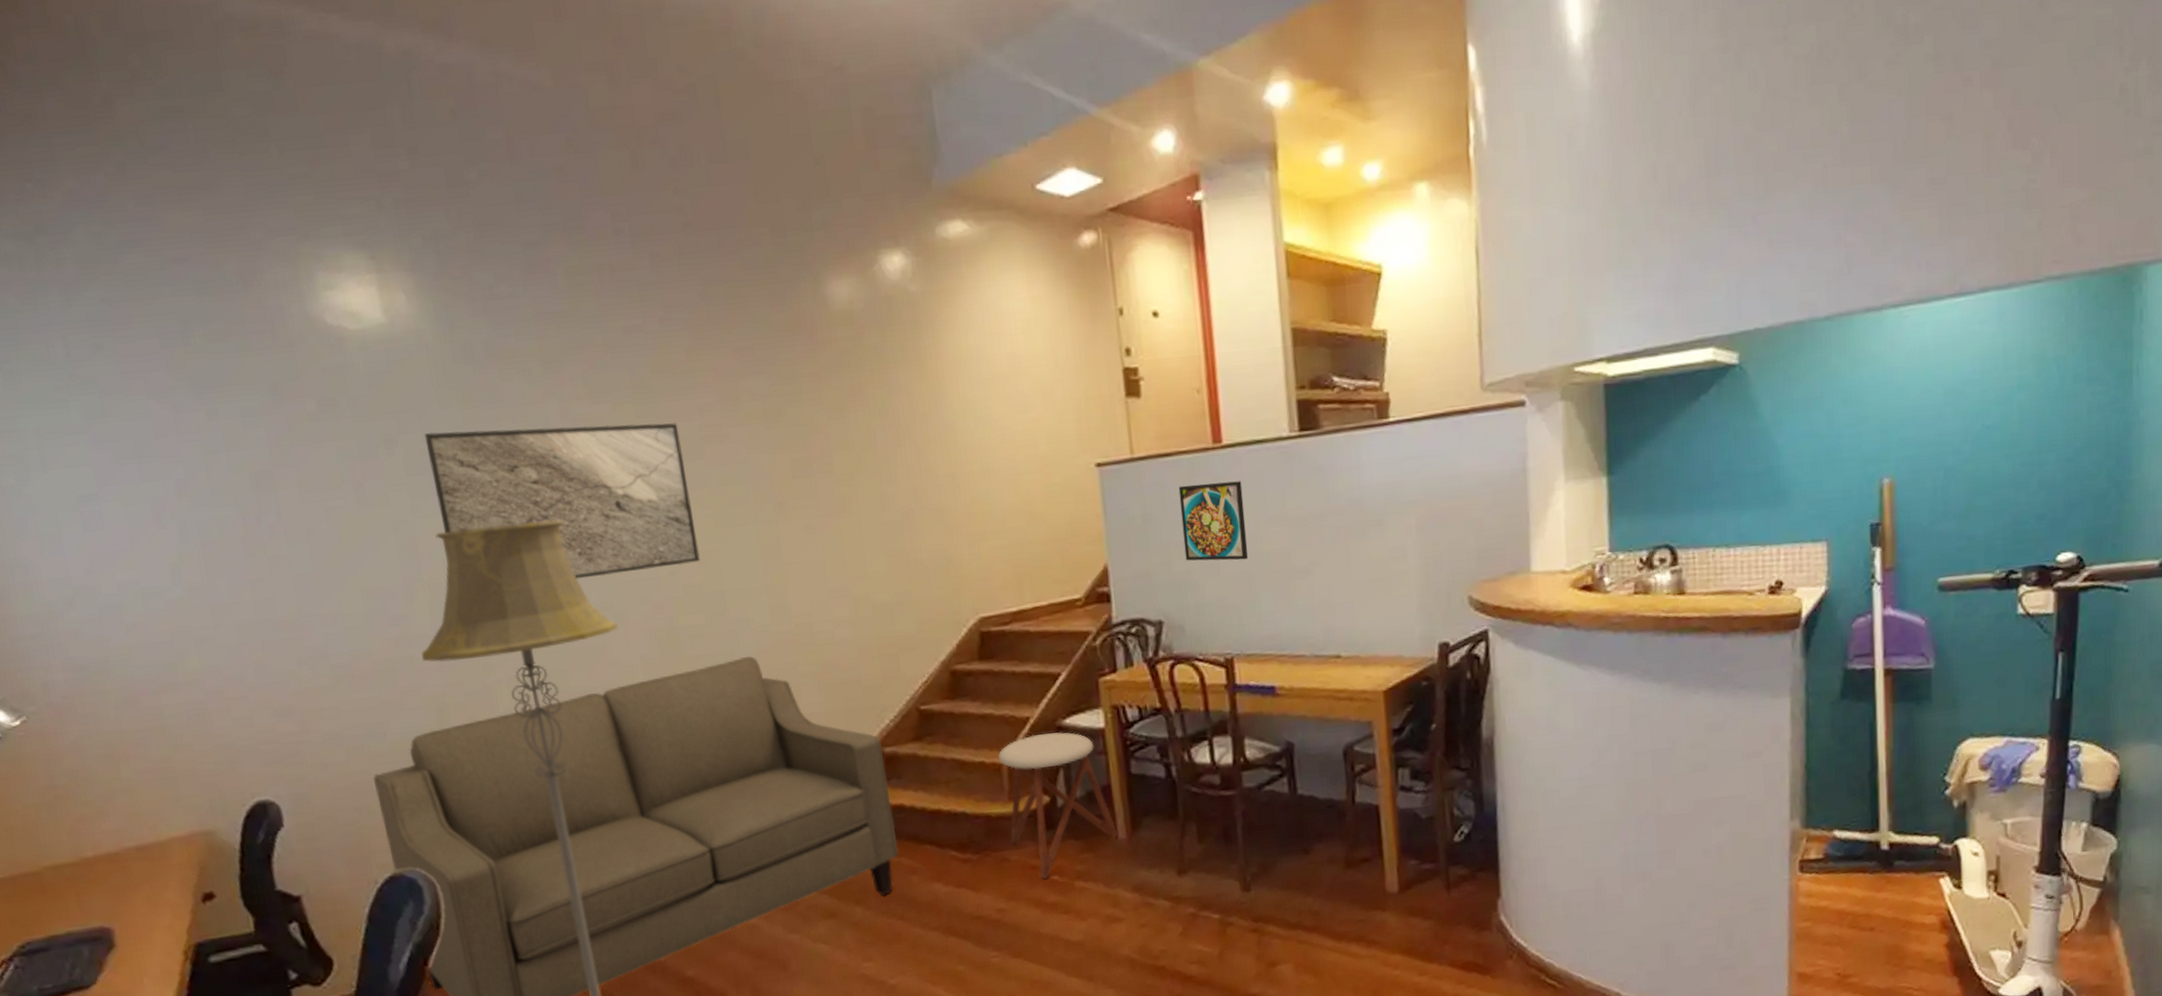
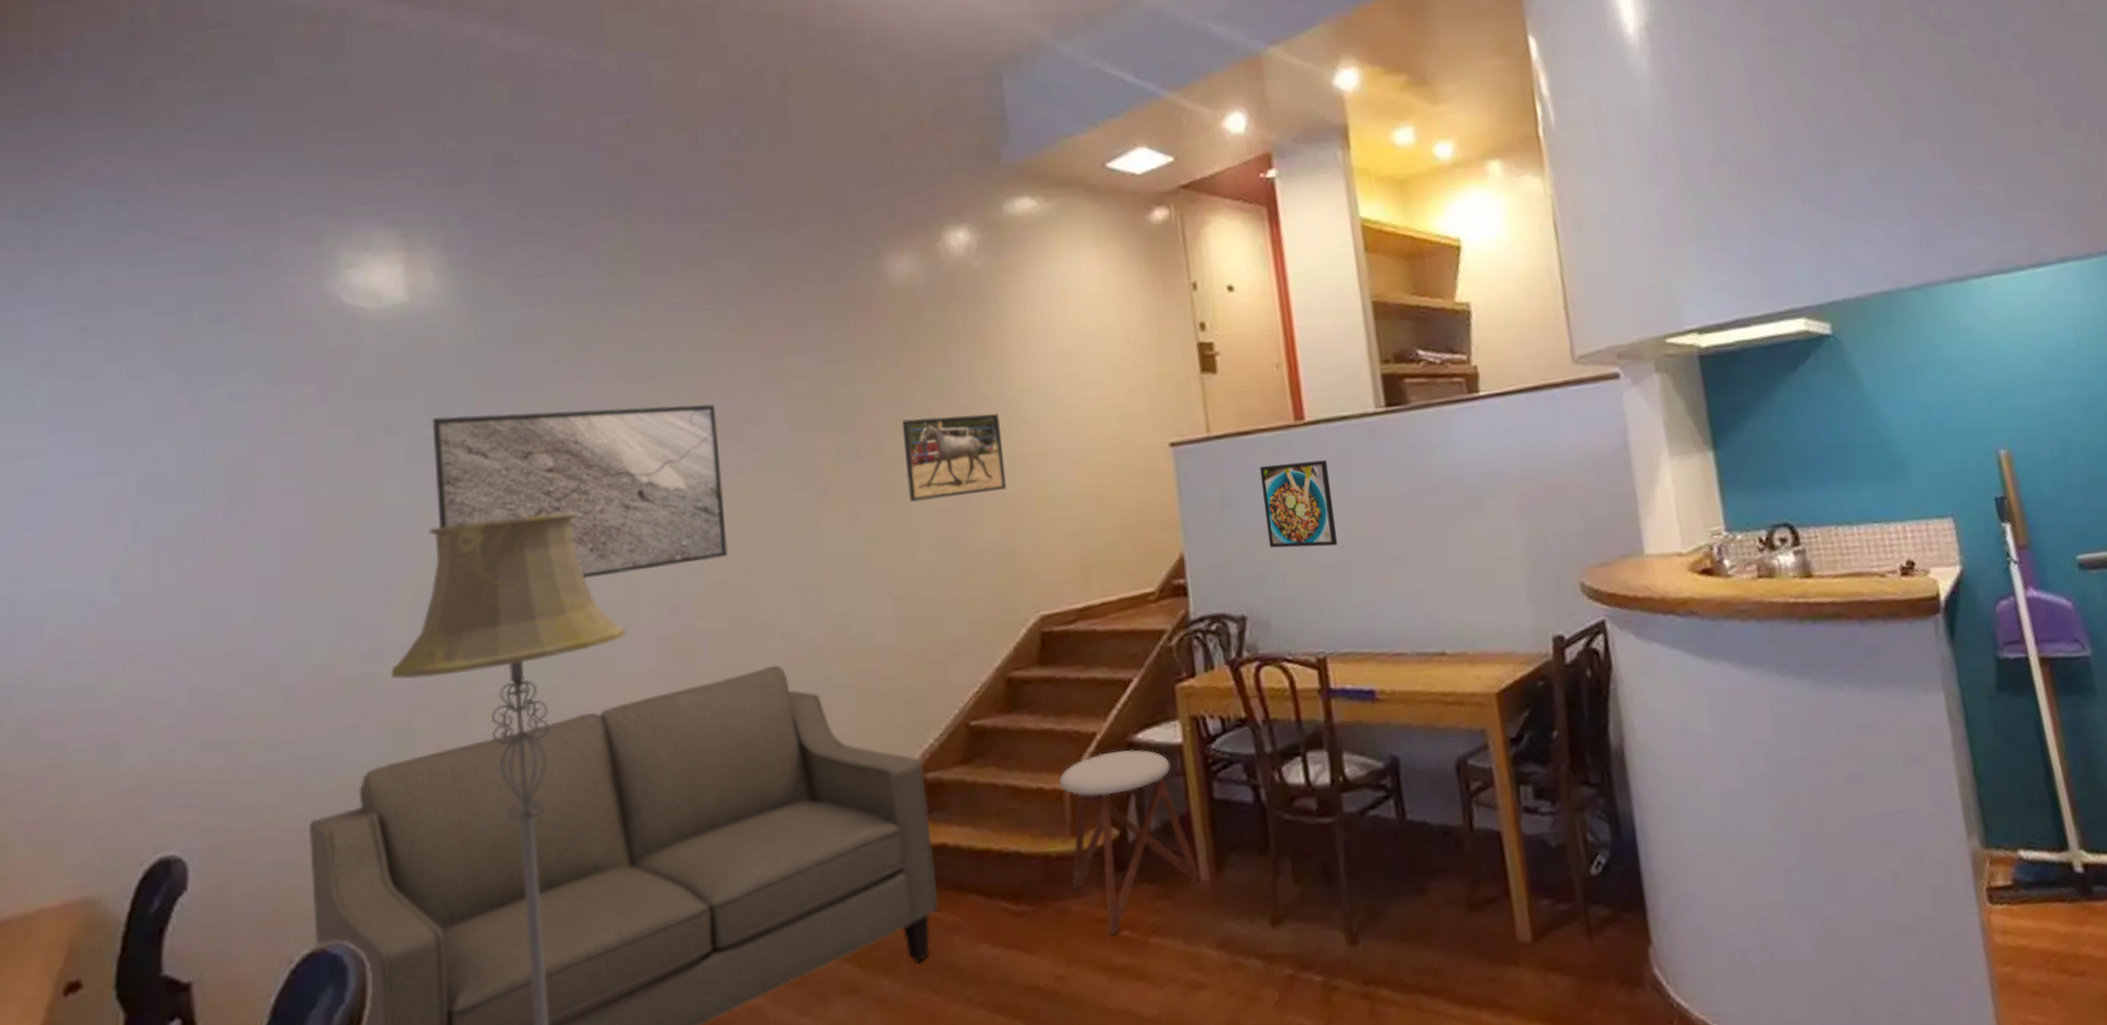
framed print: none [848,434,947,515] -> present [901,413,1007,502]

